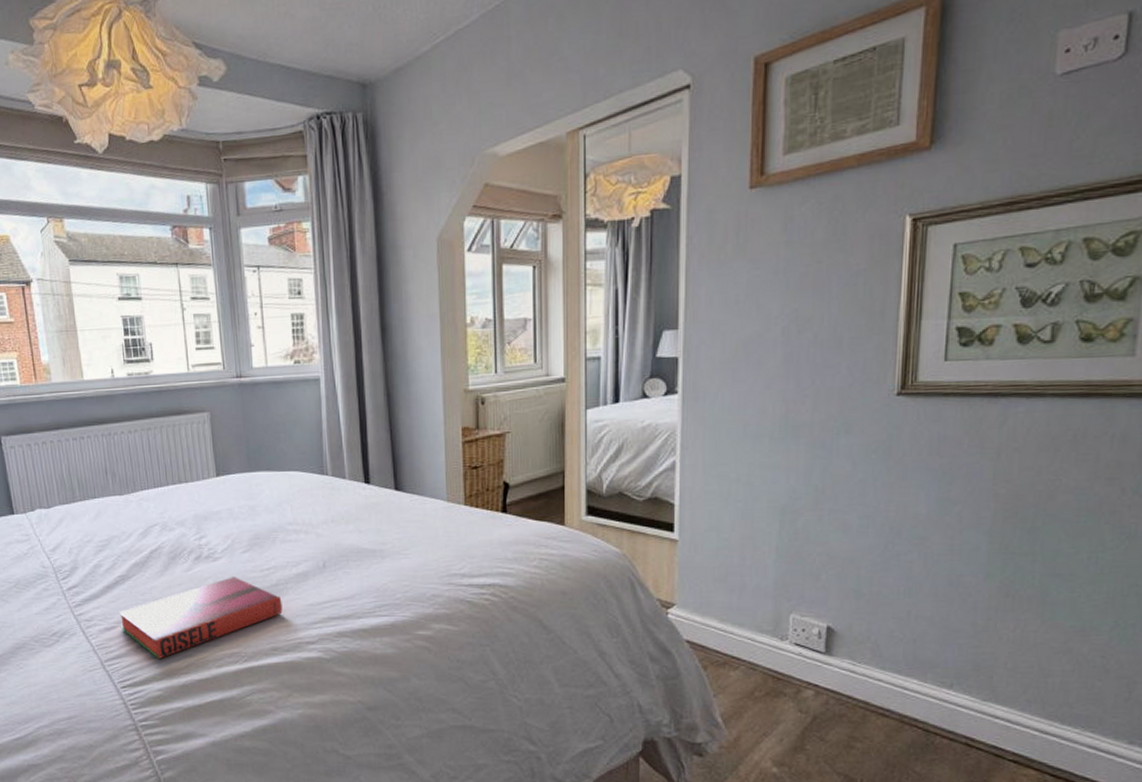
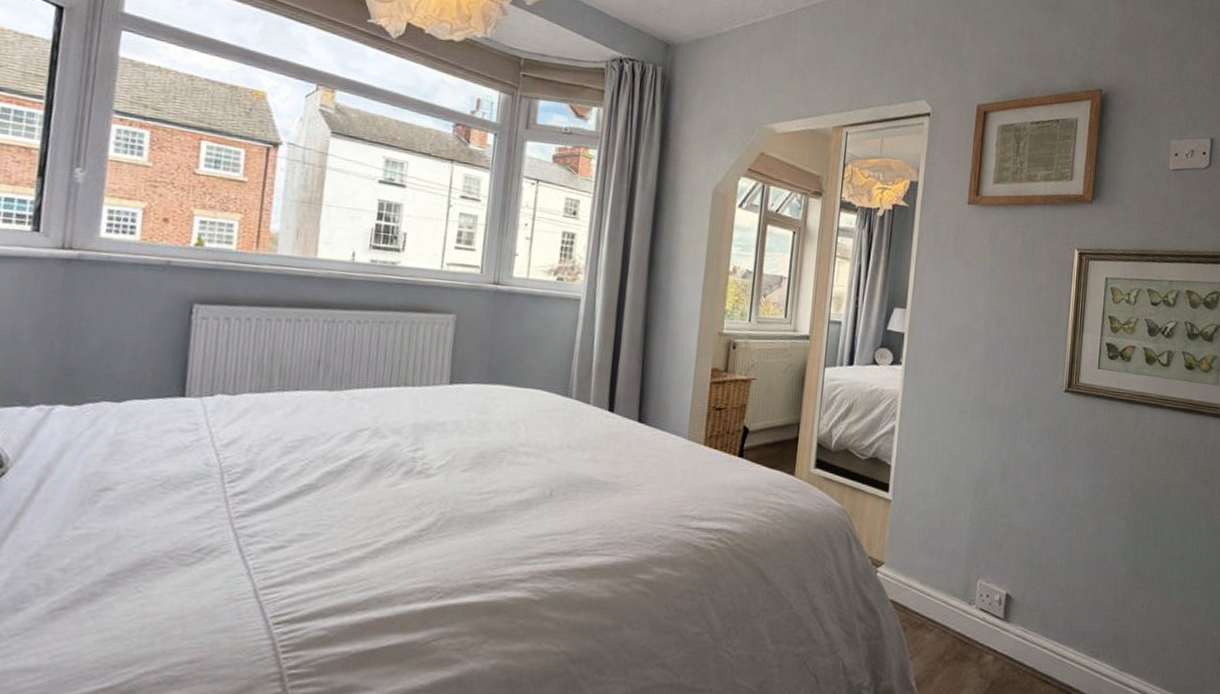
hardback book: present [119,577,283,660] -> none [291,497,497,591]

